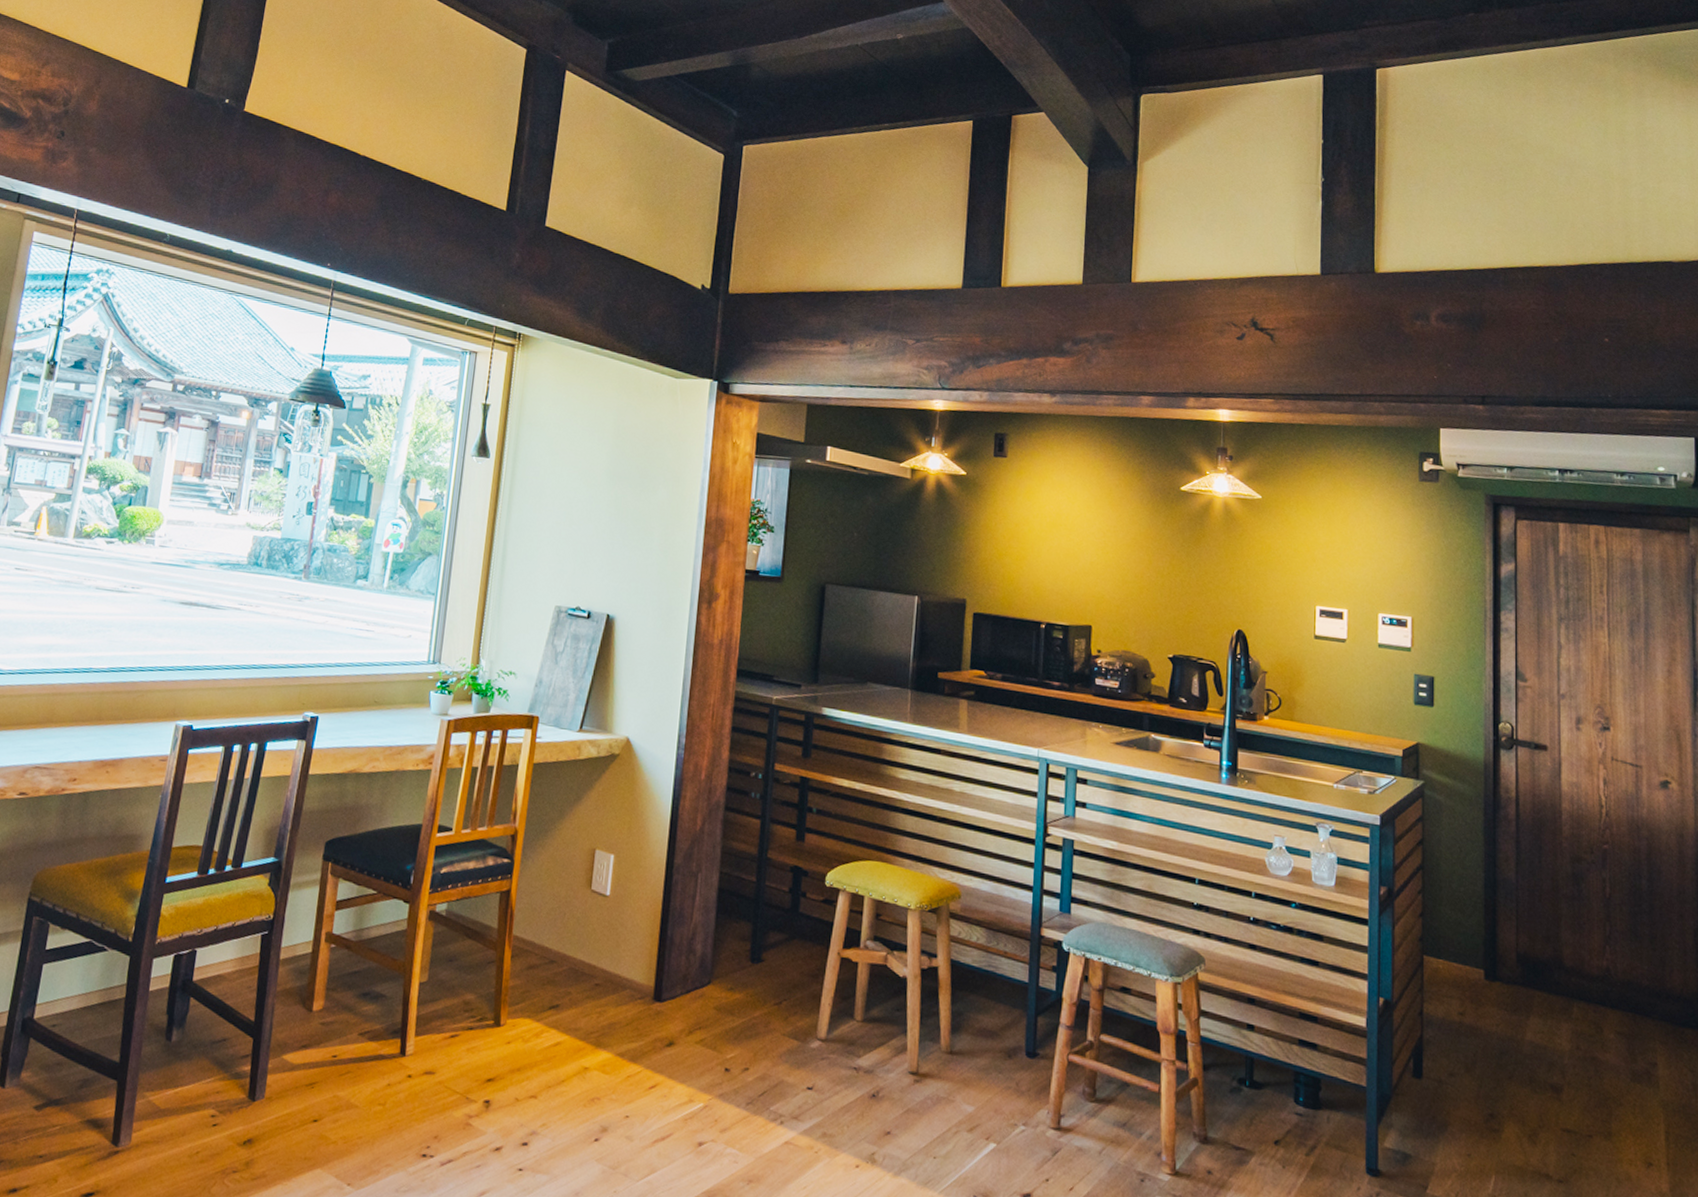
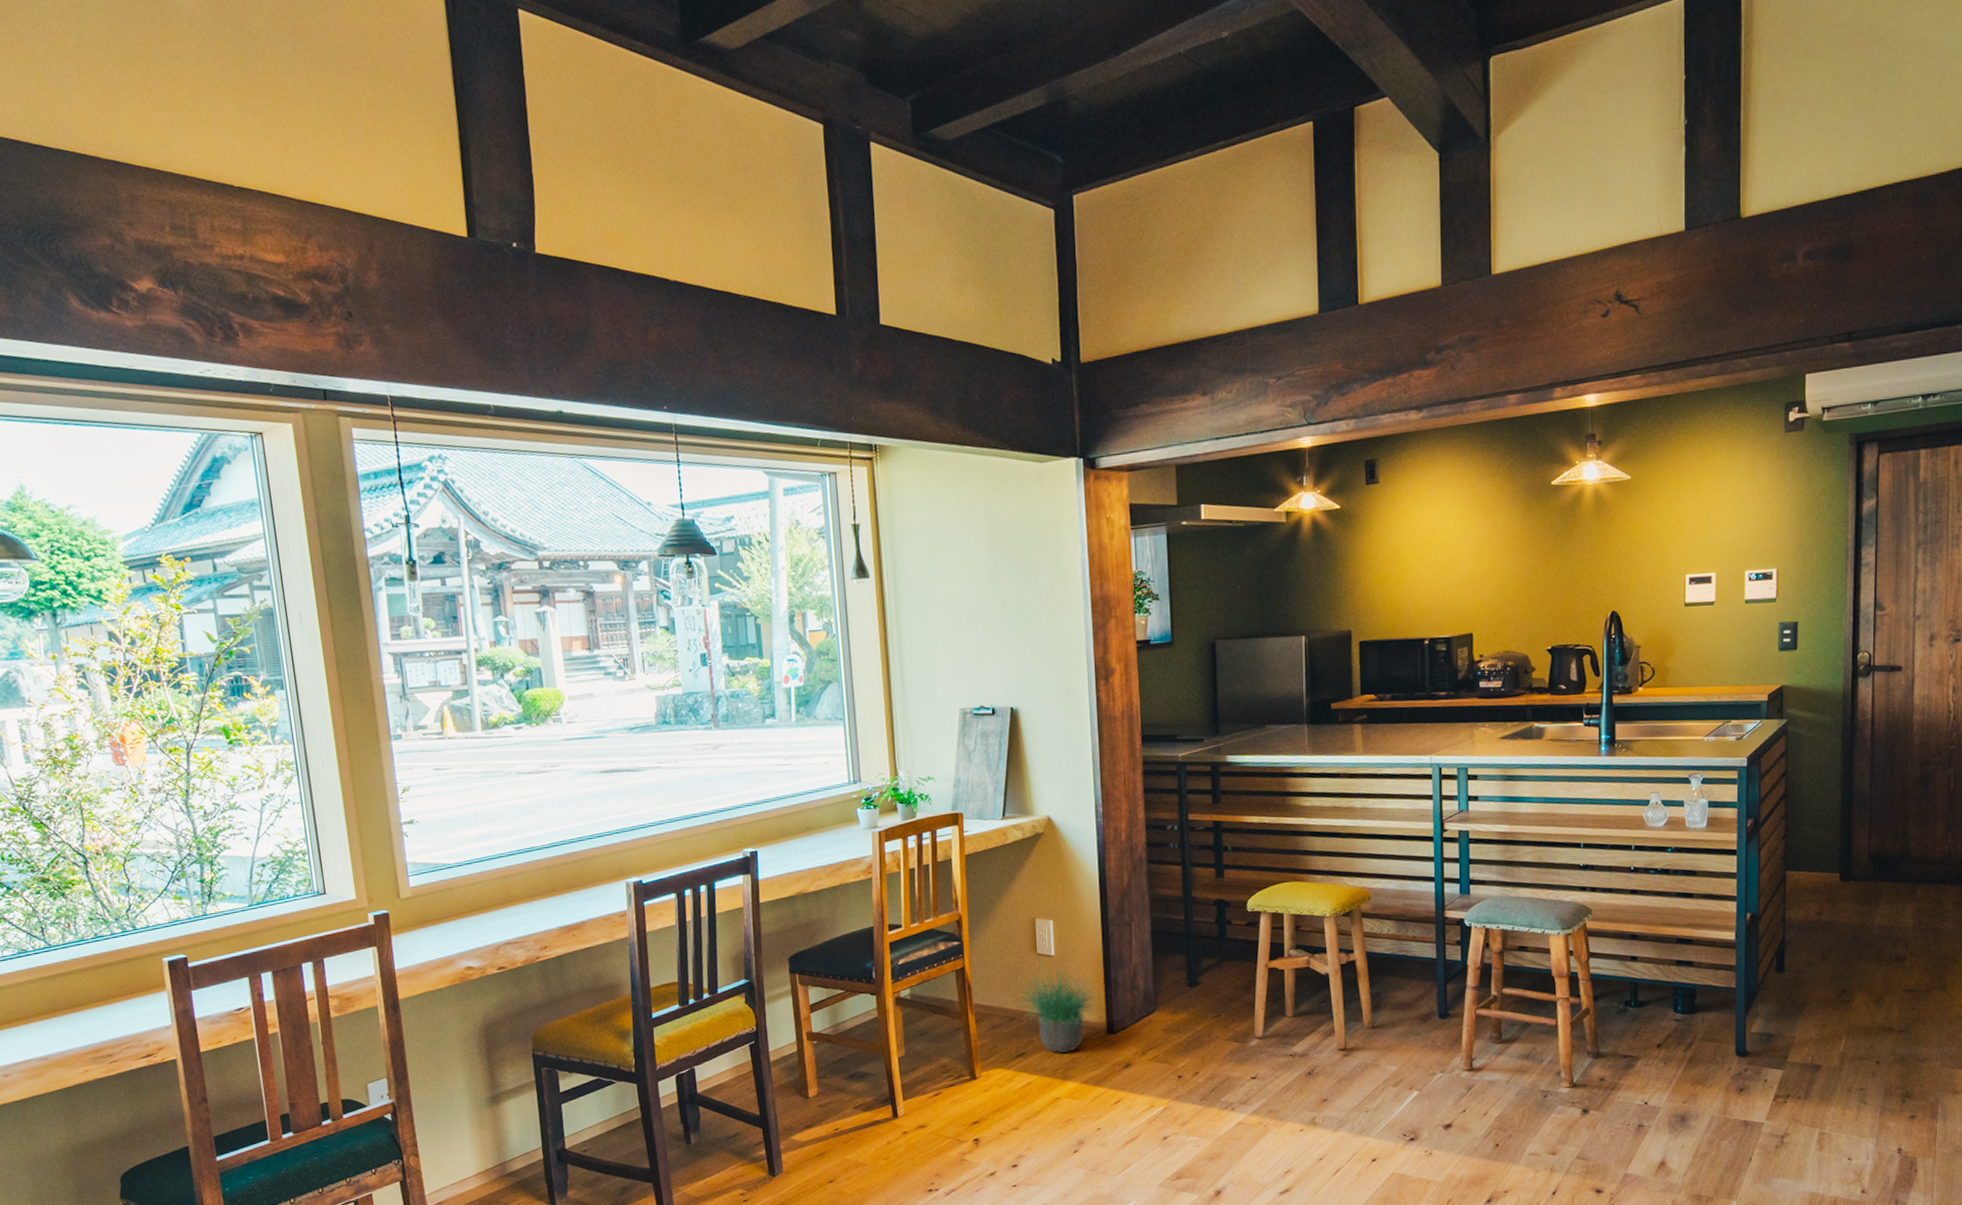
potted plant: none [553,894,656,1015] -> present [1011,951,1103,1053]

